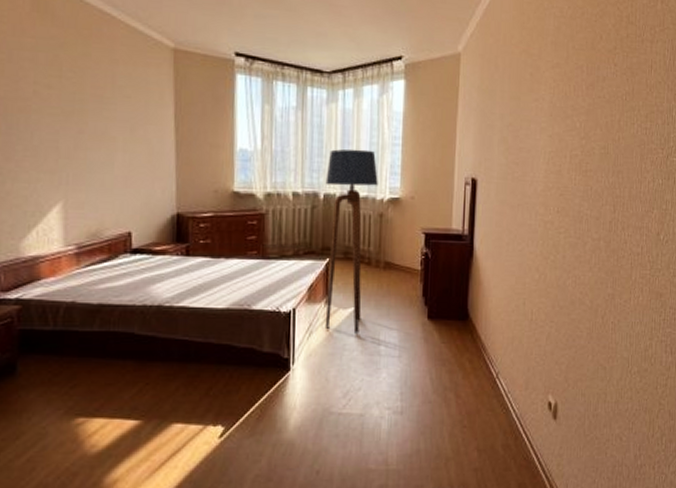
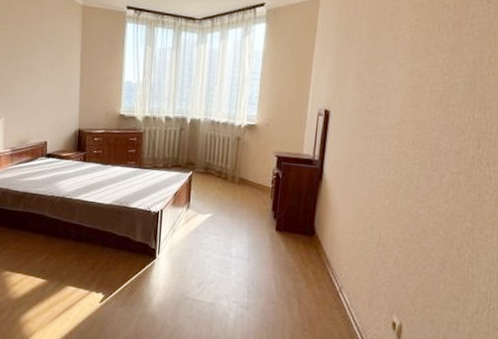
floor lamp: present [325,149,378,333] -> none [185,82,238,236]

